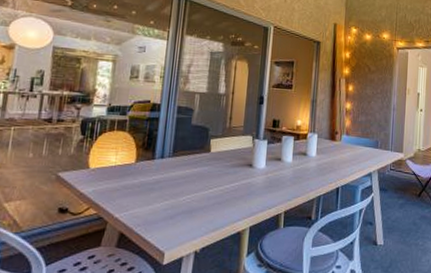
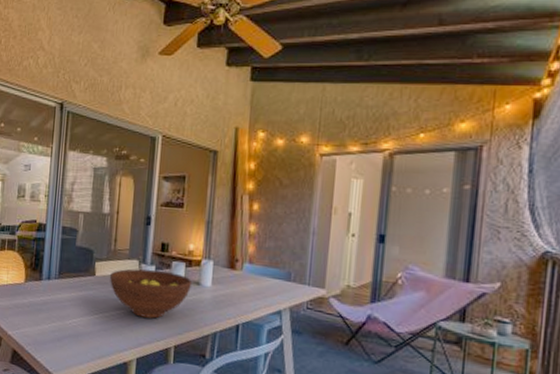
fruit bowl: none [224,143,299,188] -> present [109,268,191,319]

